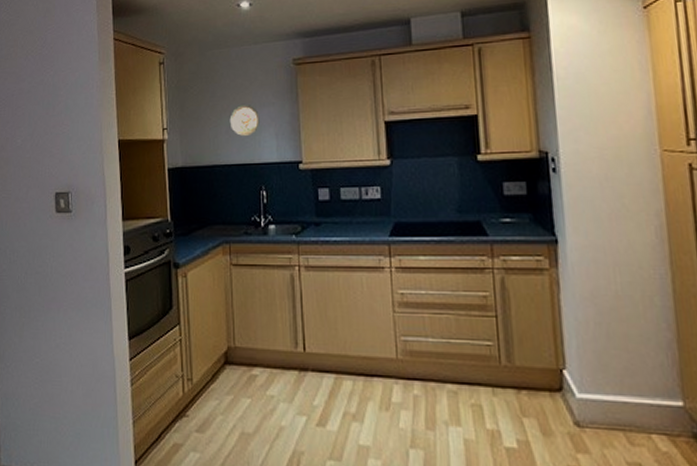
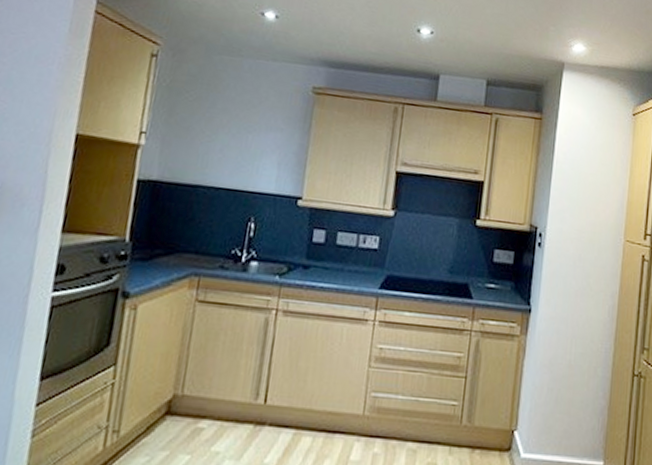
decorative plate: present [229,104,260,137] -> none [226,122,264,160]

